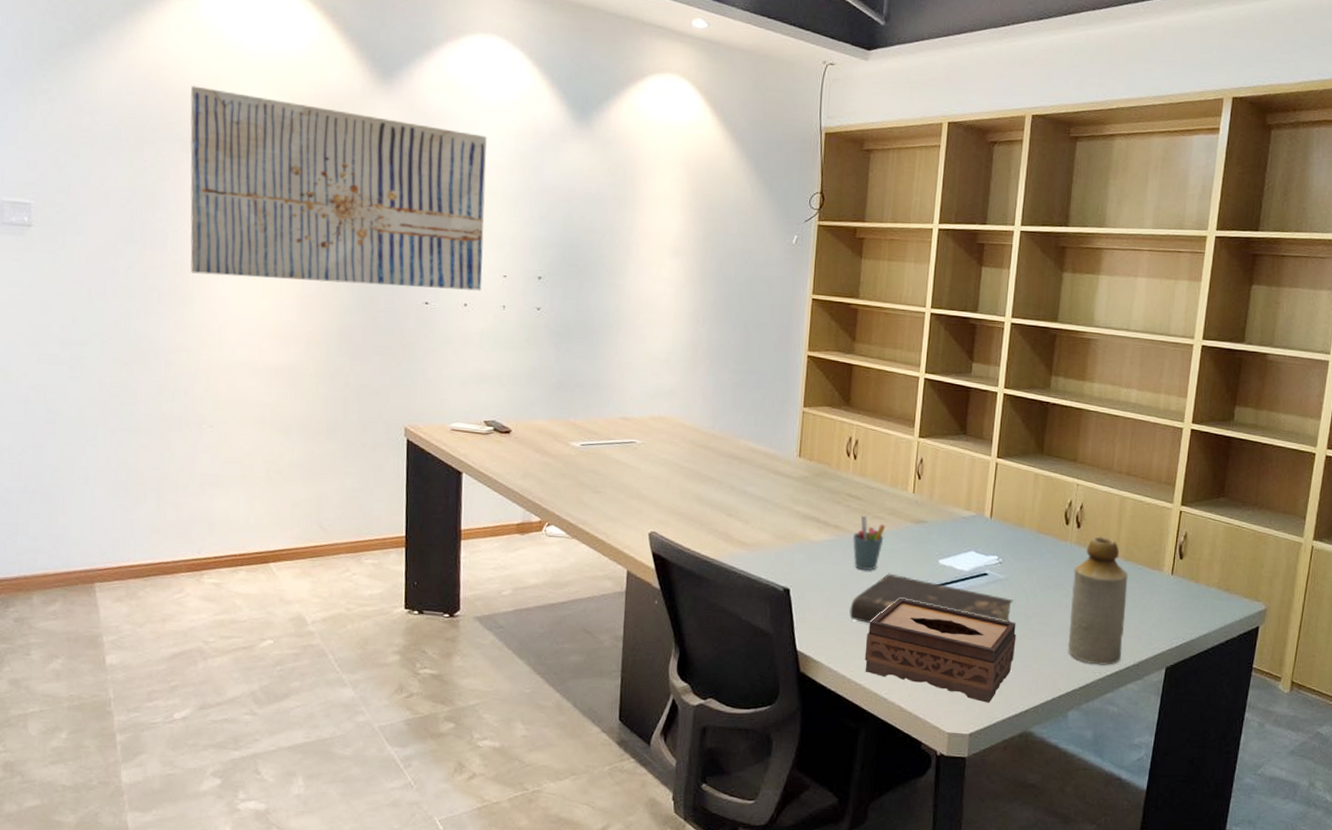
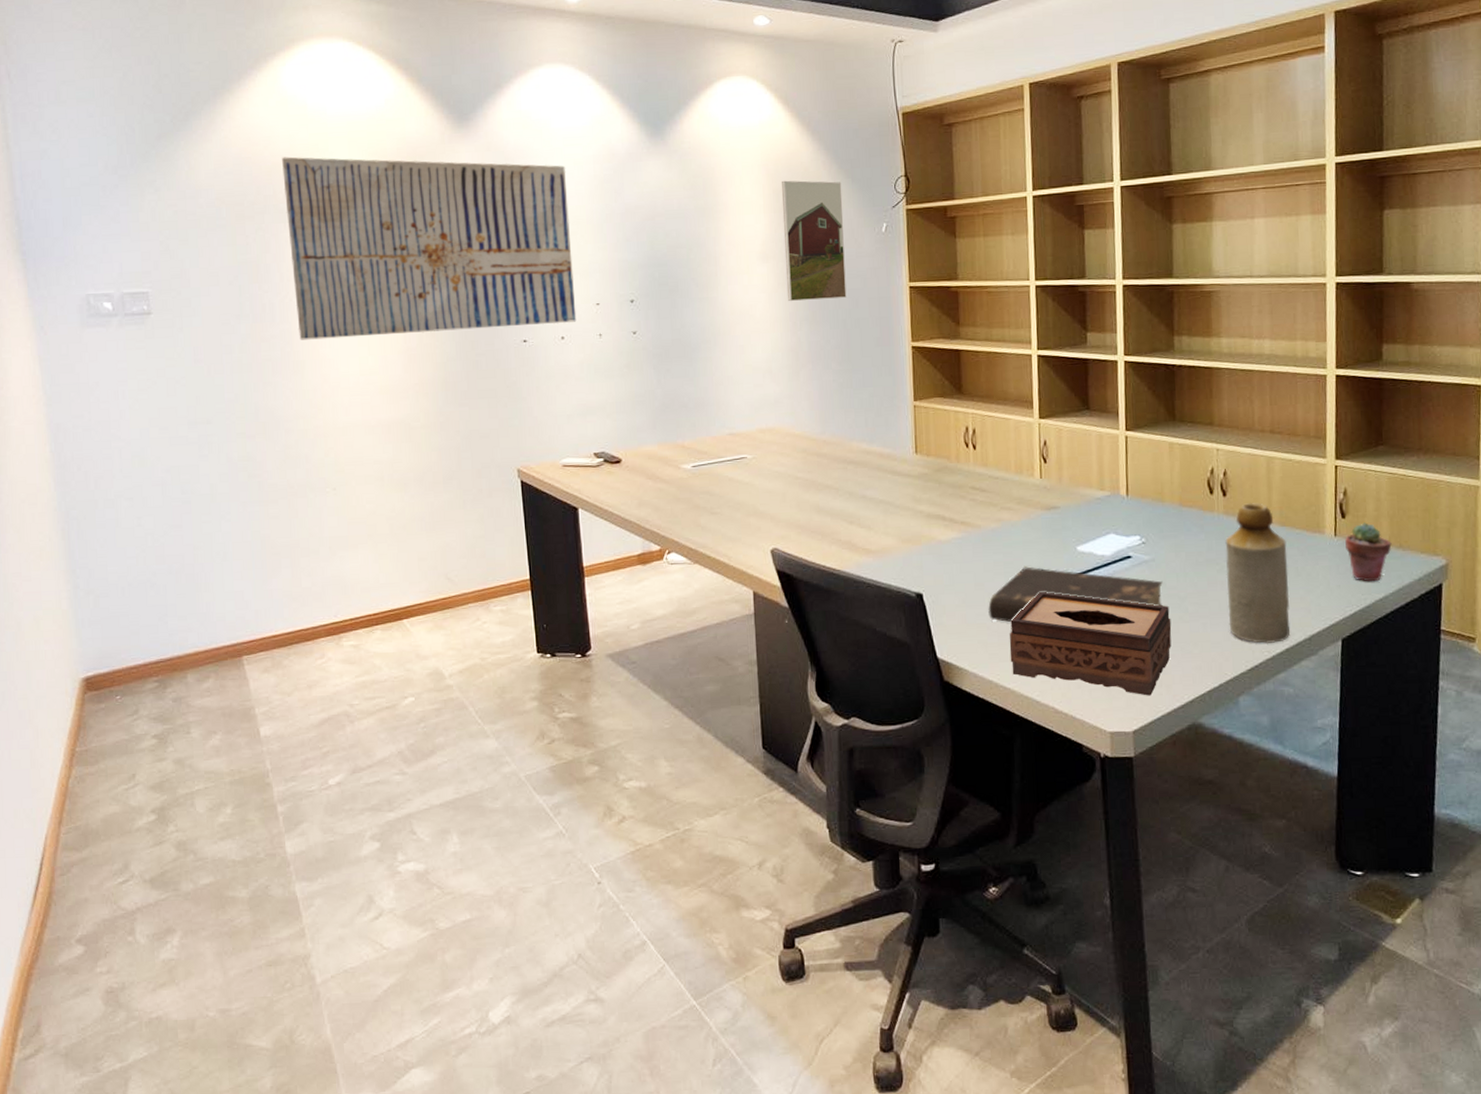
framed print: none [693,181,759,301] -> present [782,180,847,302]
pen holder: present [853,515,886,571] -> none [982,508,1016,566]
potted succulent: none [1179,565,1220,619] -> present [1344,522,1392,582]

